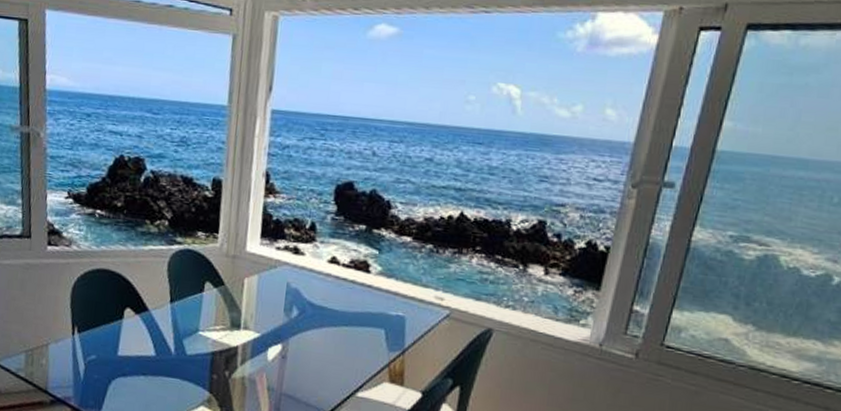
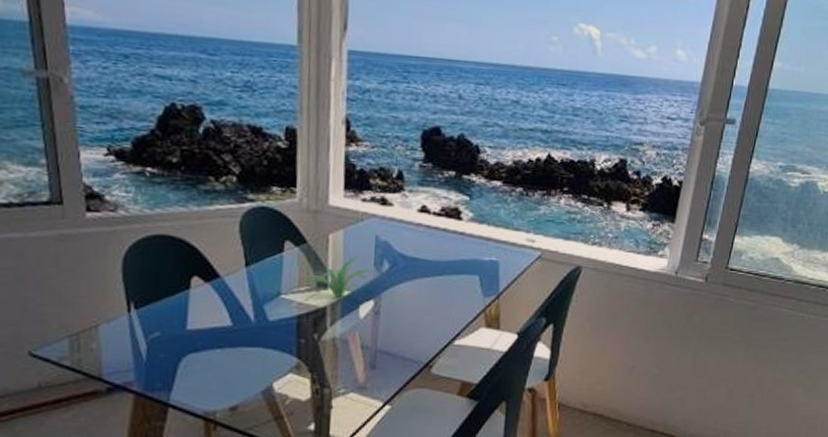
plant: none [218,300,284,339] -> present [302,256,375,298]

